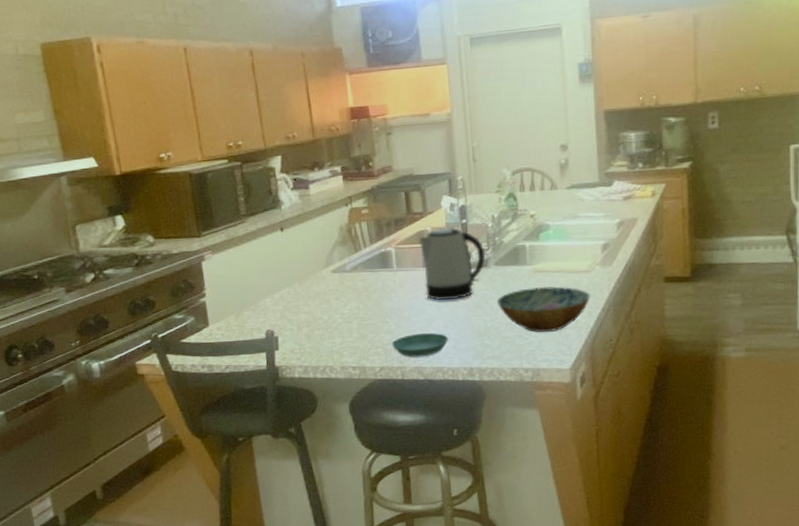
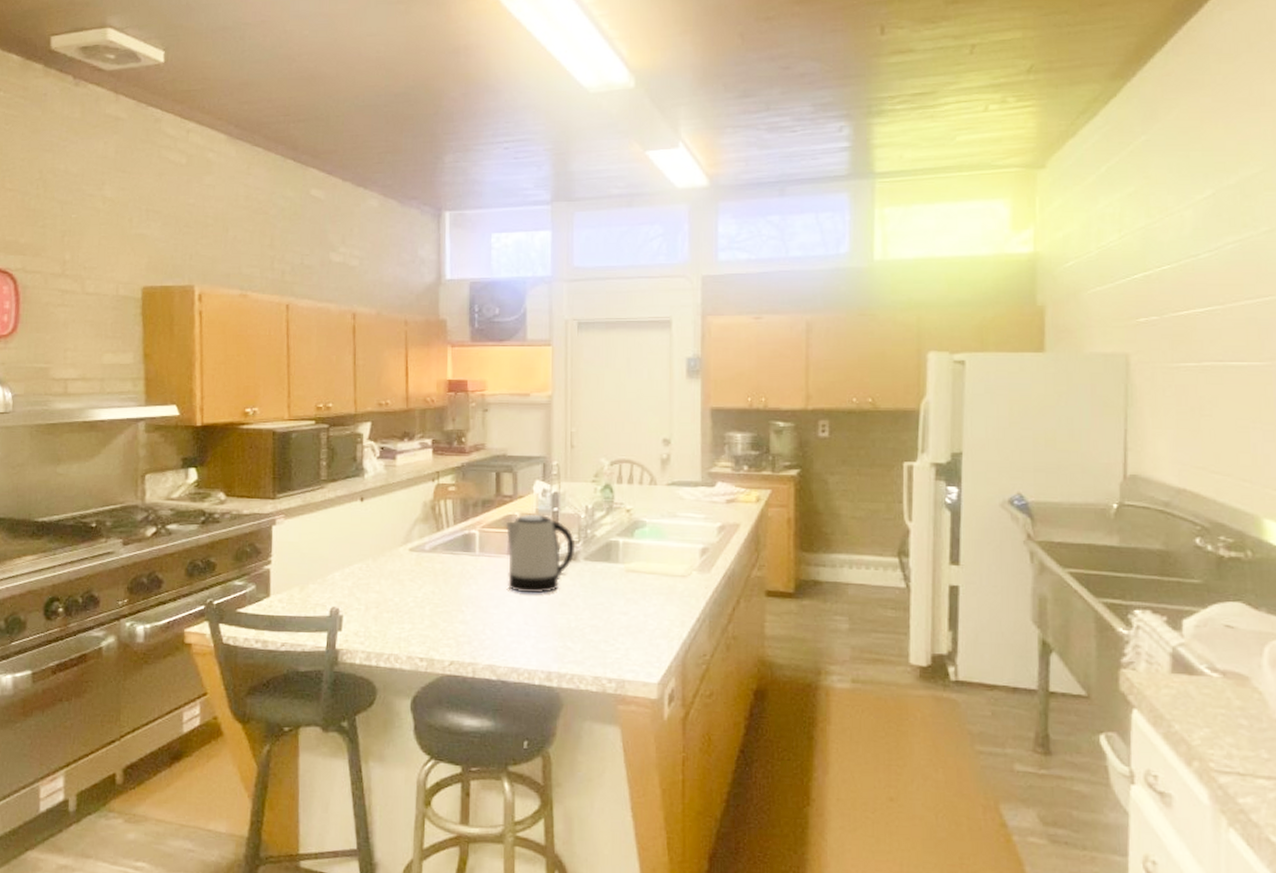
saucer: present [392,332,449,358] -> none [465,627,528,654]
bowl: present [497,286,590,332] -> none [584,588,685,639]

